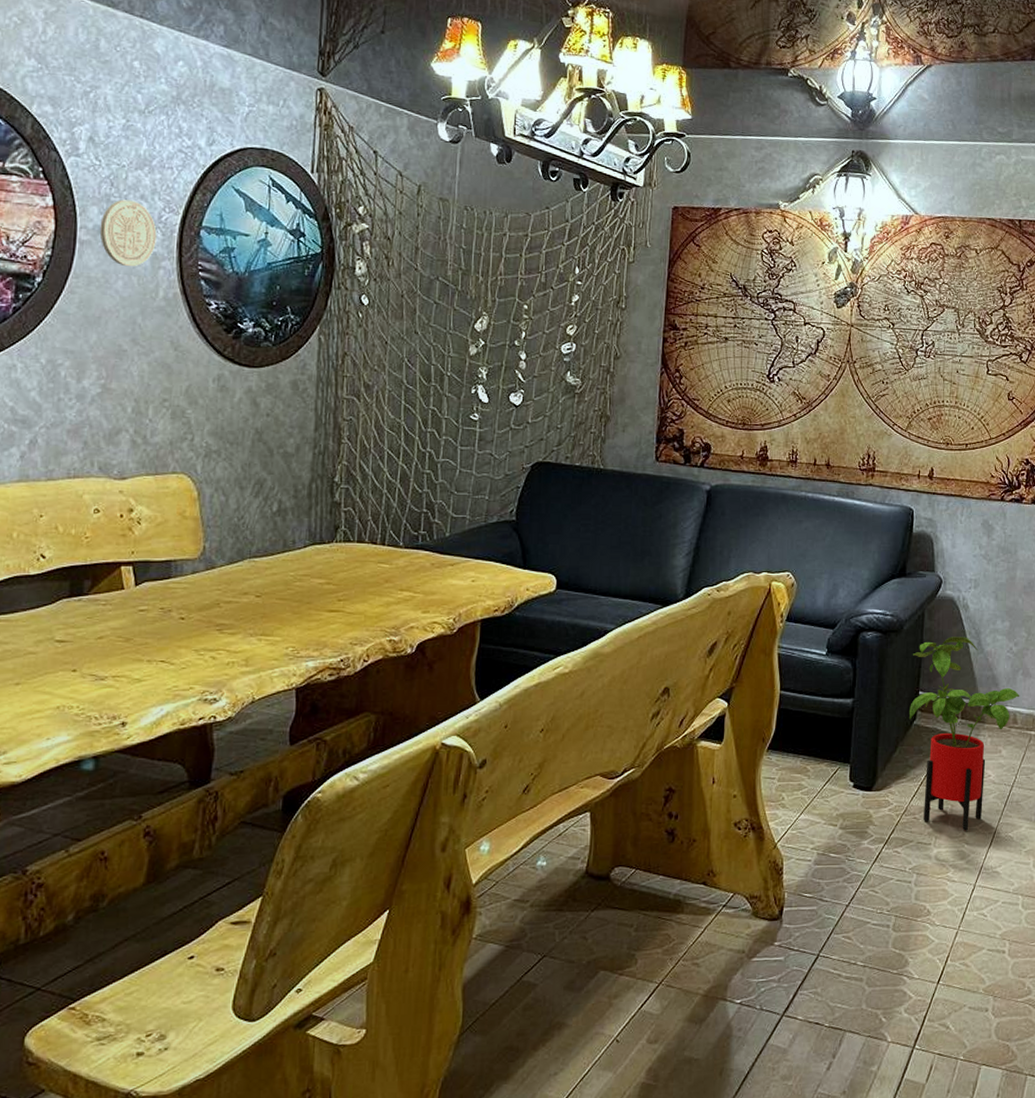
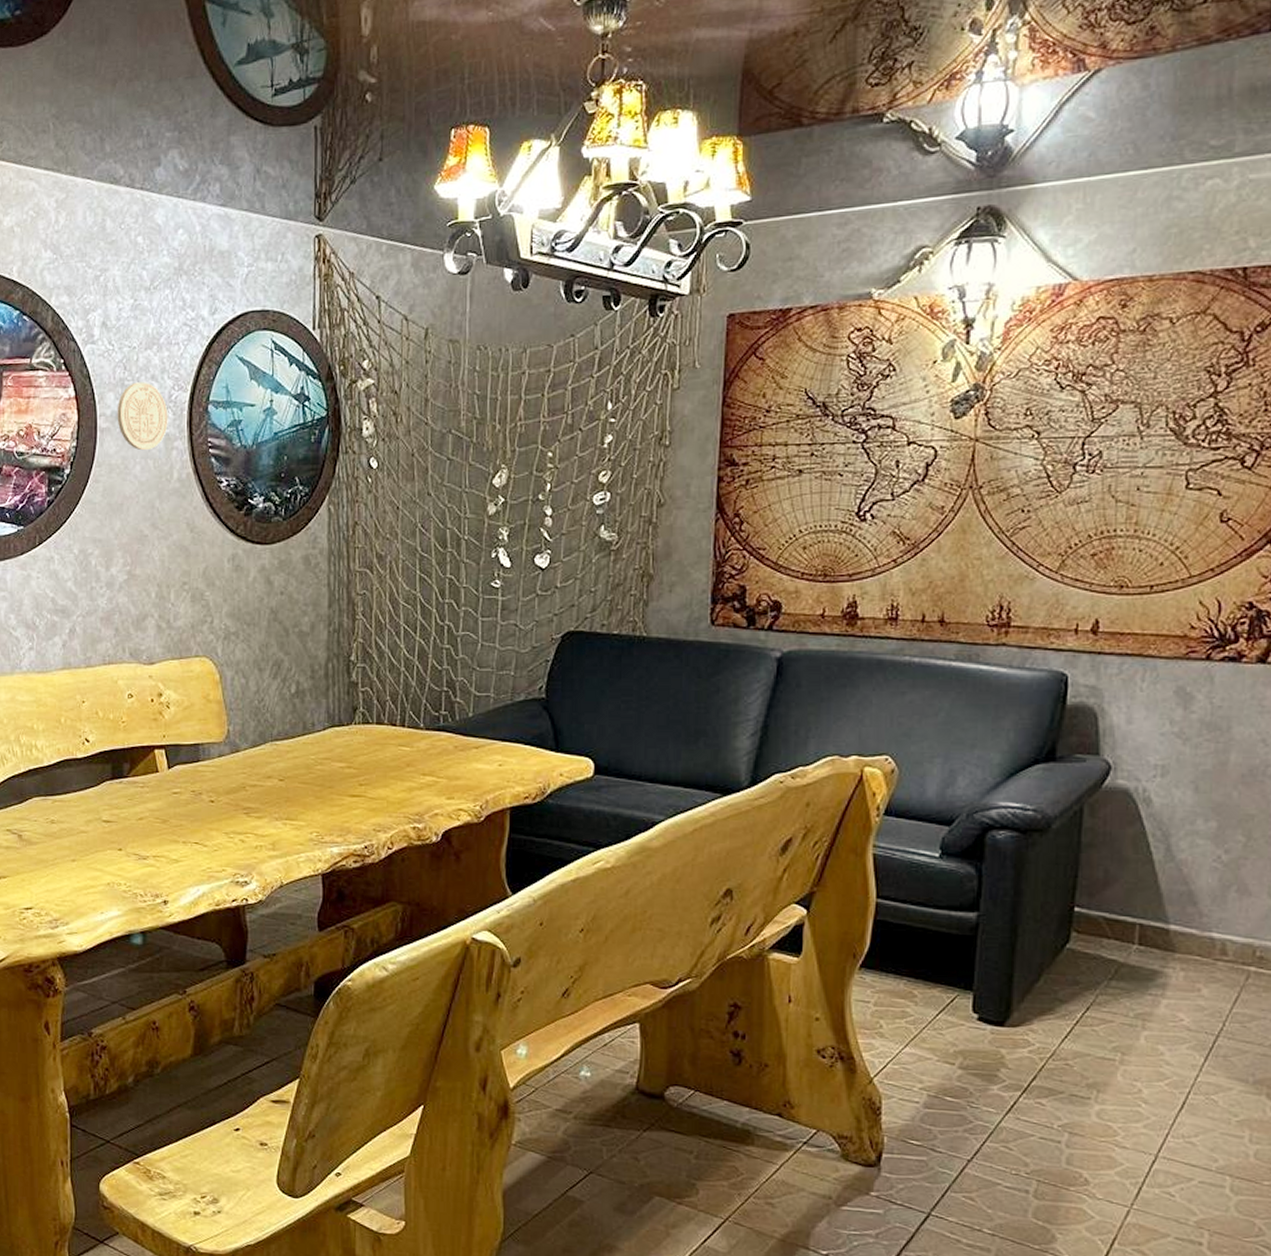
house plant: present [909,637,1020,831] -> none [1060,839,1233,1087]

